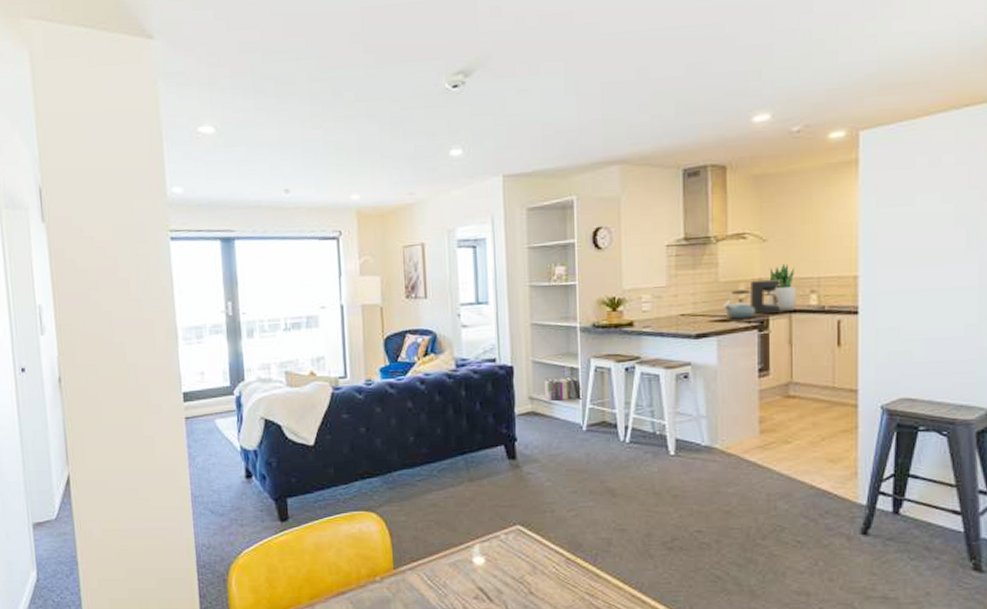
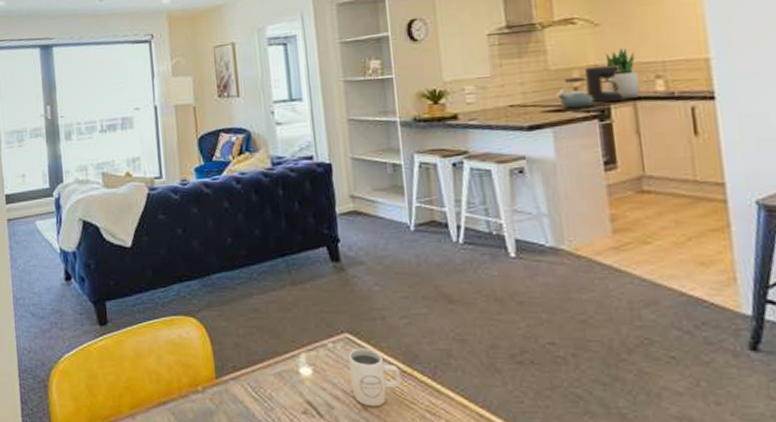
mug: none [518,538,566,591] -> present [348,348,402,407]
books: present [544,377,583,401] -> none [365,174,409,199]

